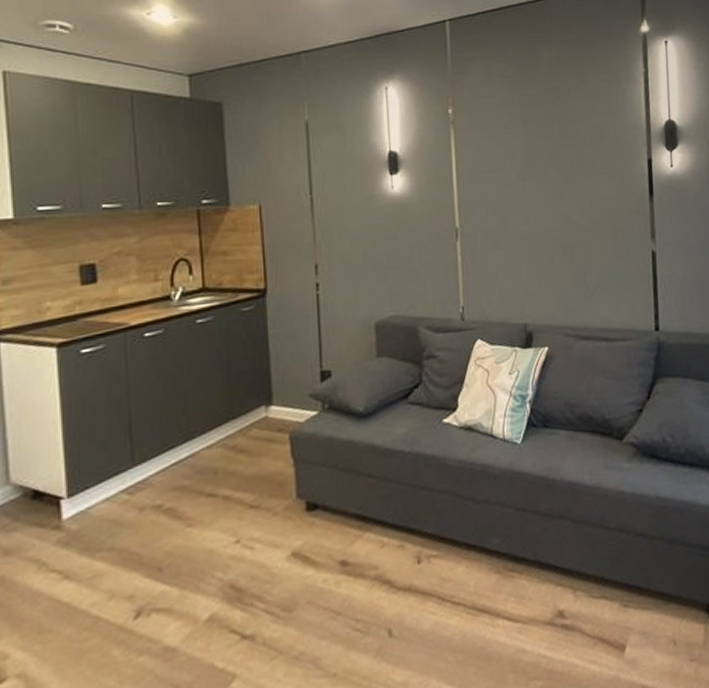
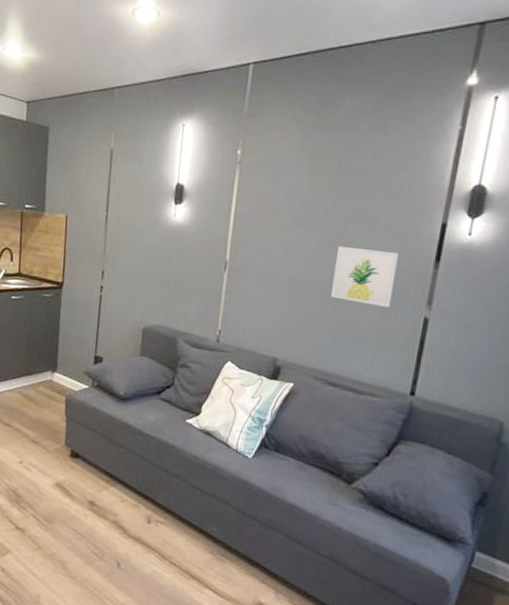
wall art: none [563,192,621,249] -> present [331,246,398,308]

